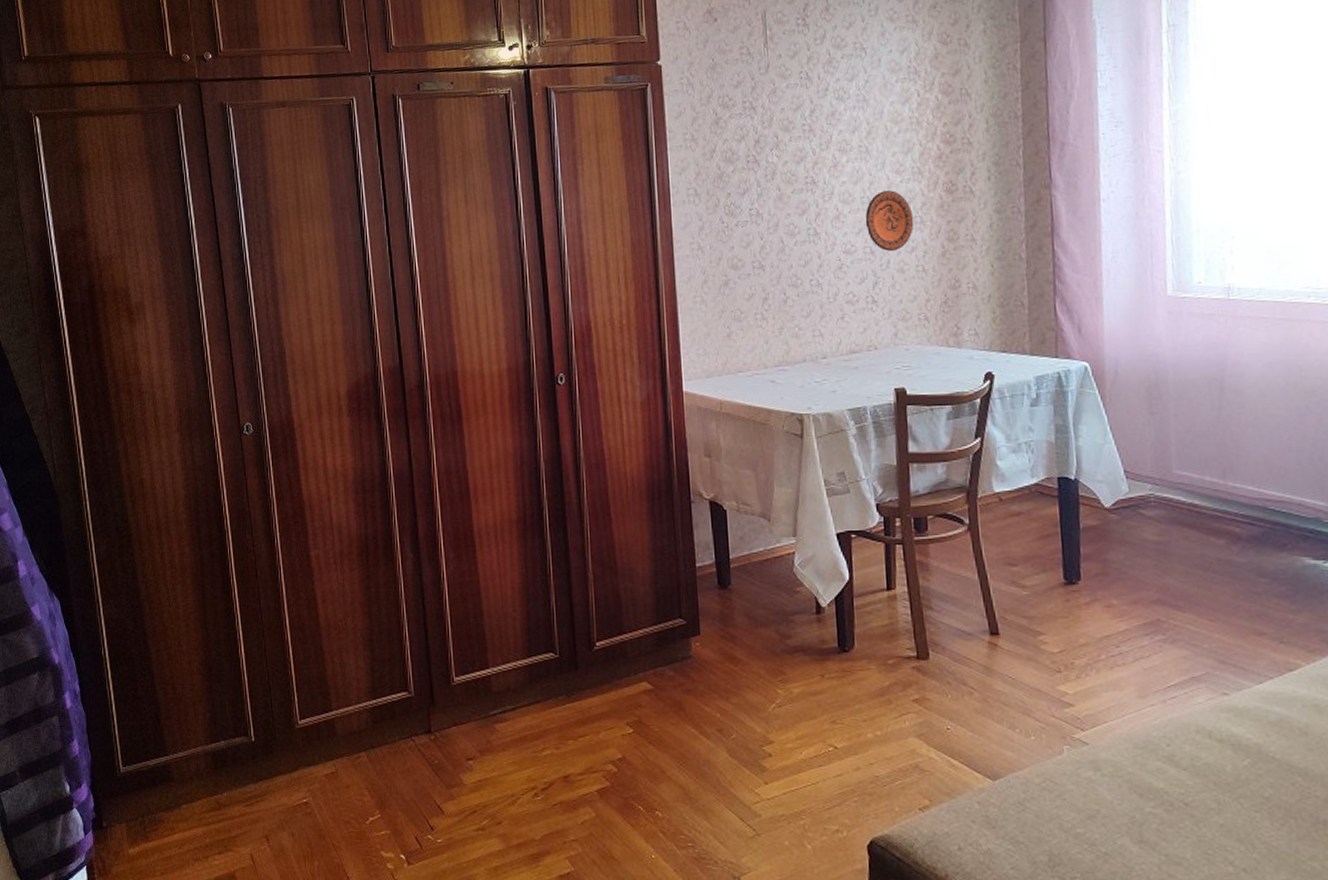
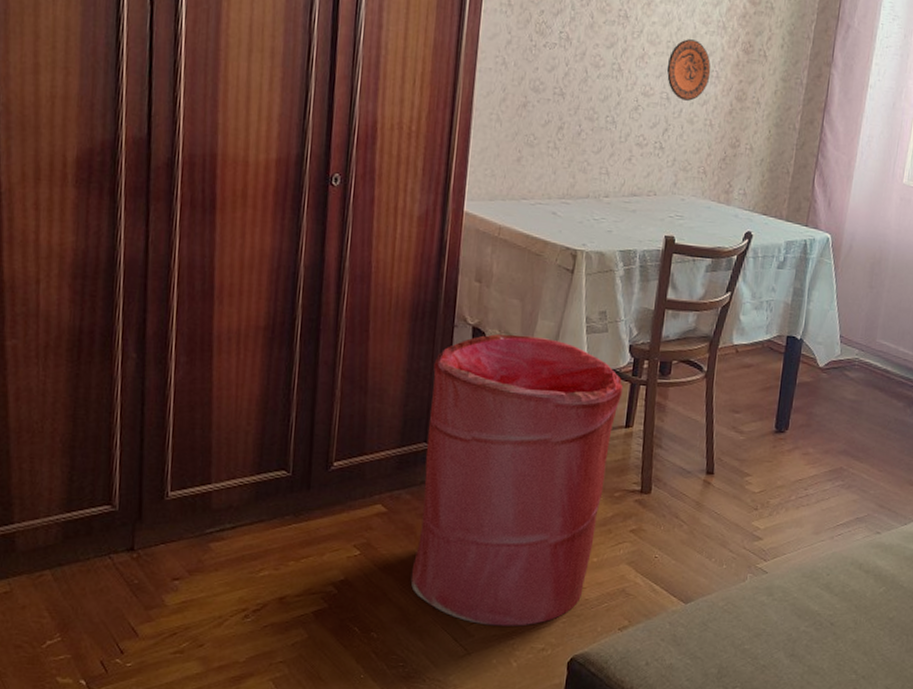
laundry hamper: none [677,504,877,806] -> present [410,334,623,626]

